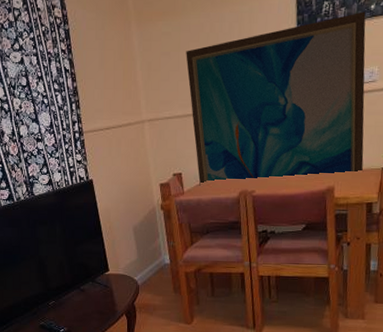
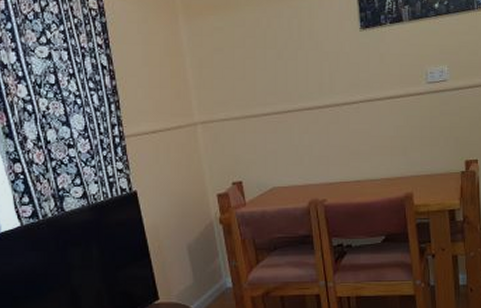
wall art: present [186,11,366,186] -> none [241,10,443,196]

